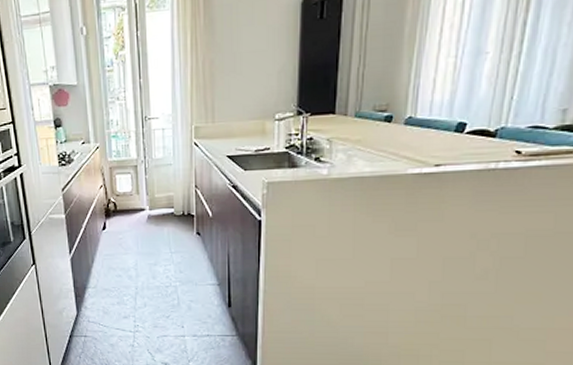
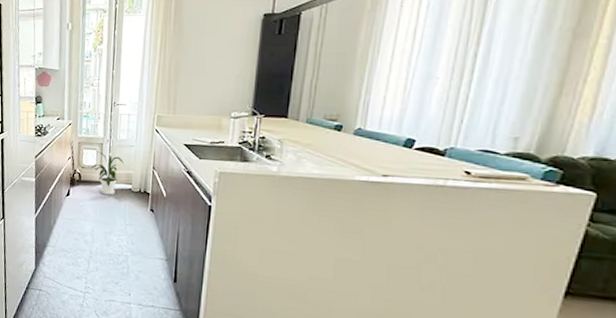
house plant: none [126,175,162,223] -> present [90,151,123,195]

